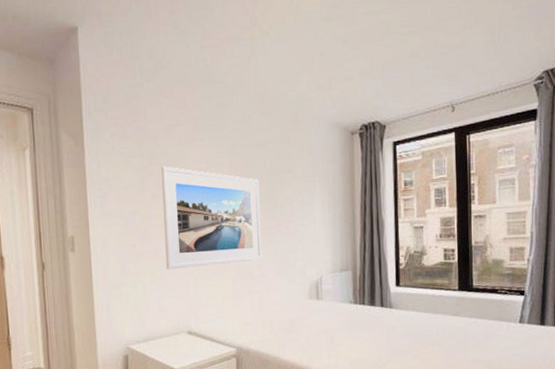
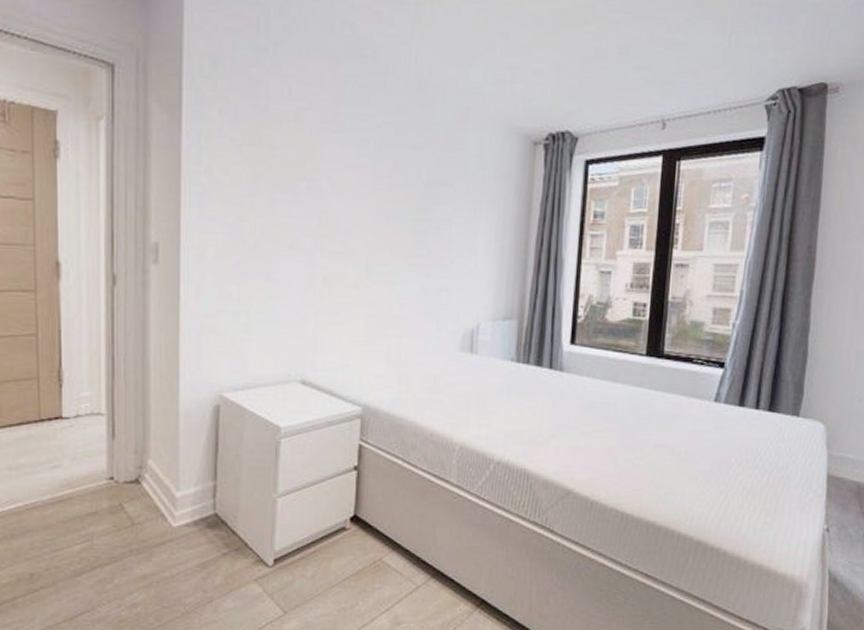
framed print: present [160,166,262,270] -> none [280,161,411,299]

